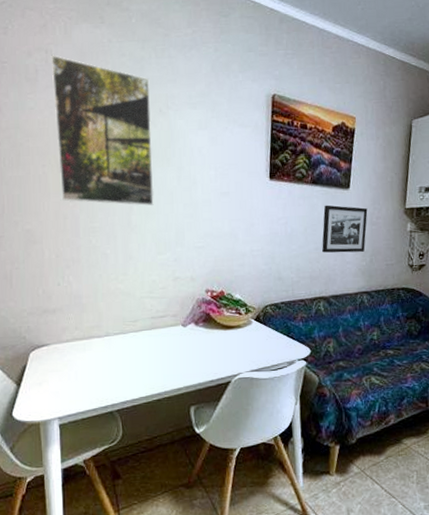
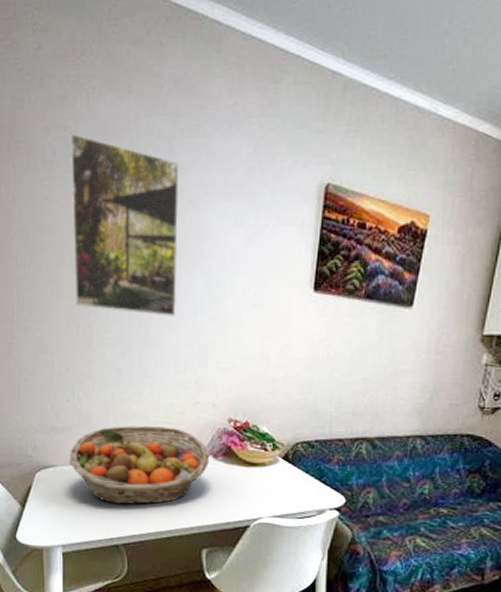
fruit basket: none [61,301,192,375] -> present [68,426,210,505]
picture frame: present [322,205,368,253] -> none [371,326,433,386]

